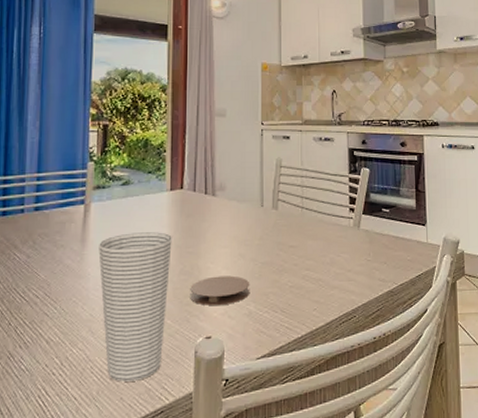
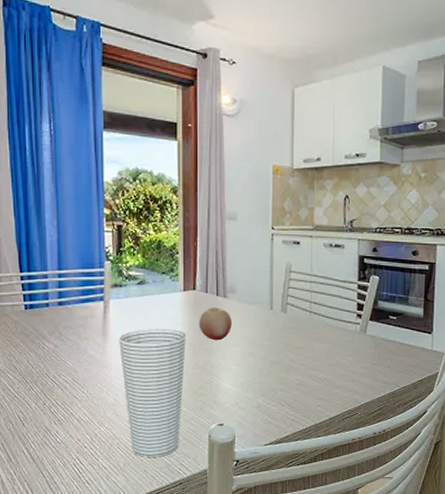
fruit: none [186,207,220,243] -> present [199,307,231,341]
coaster: present [190,275,250,305] -> none [204,371,259,397]

